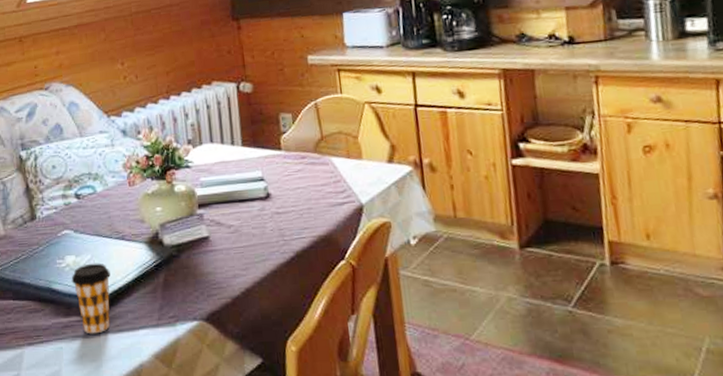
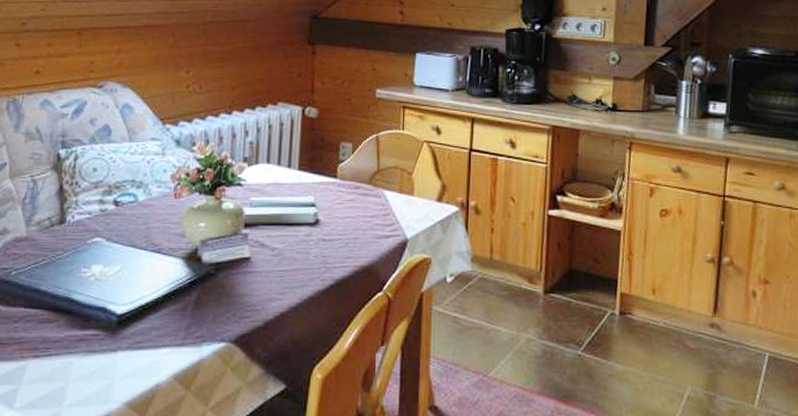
coffee cup: present [71,263,110,334] -> none [94,275,139,350]

